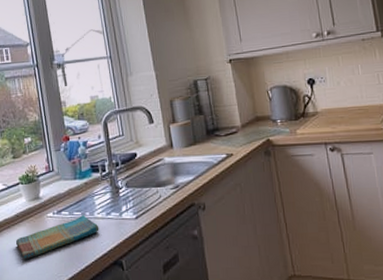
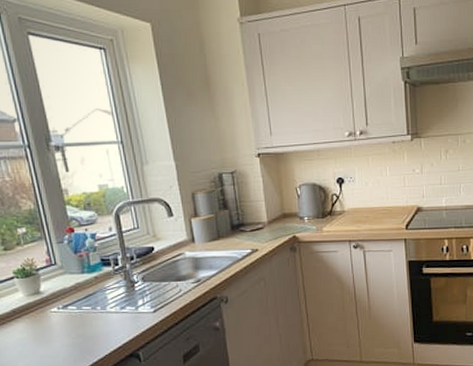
dish towel: present [16,215,99,260] -> none [14,309,113,356]

